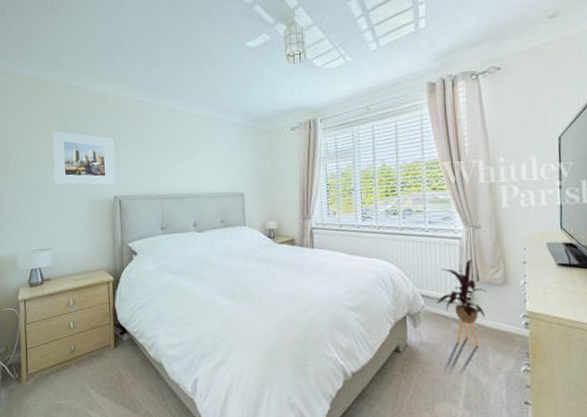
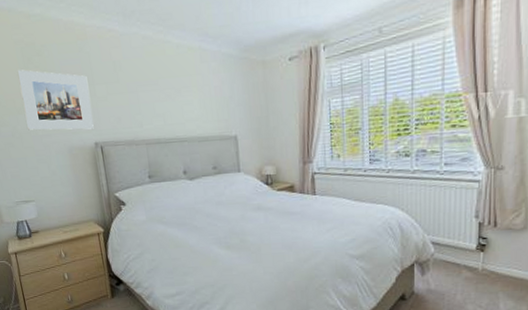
house plant: present [435,260,487,348] -> none [446,204,504,295]

